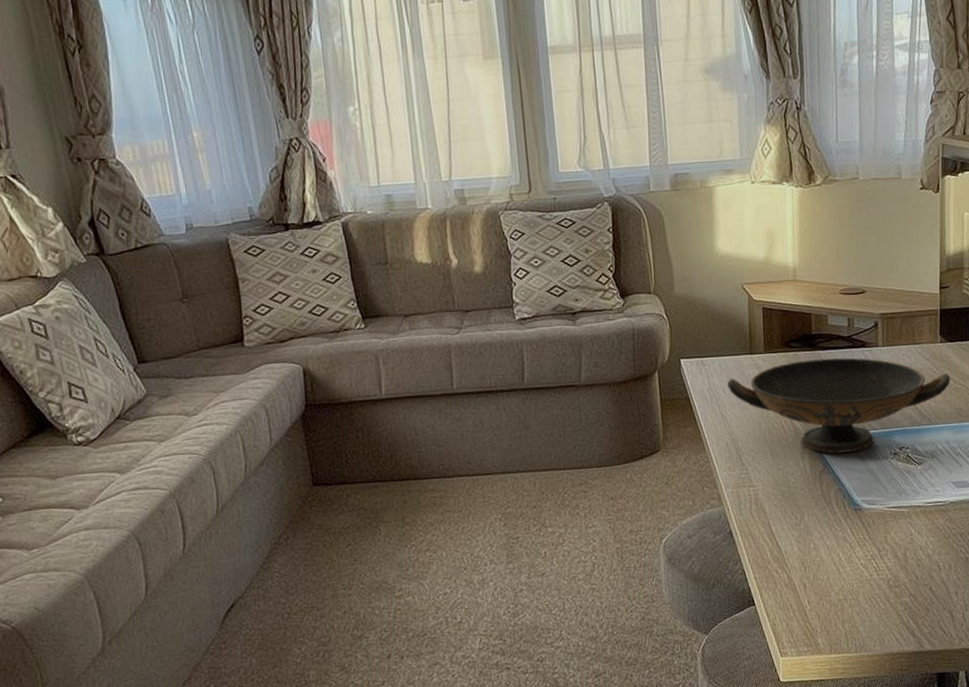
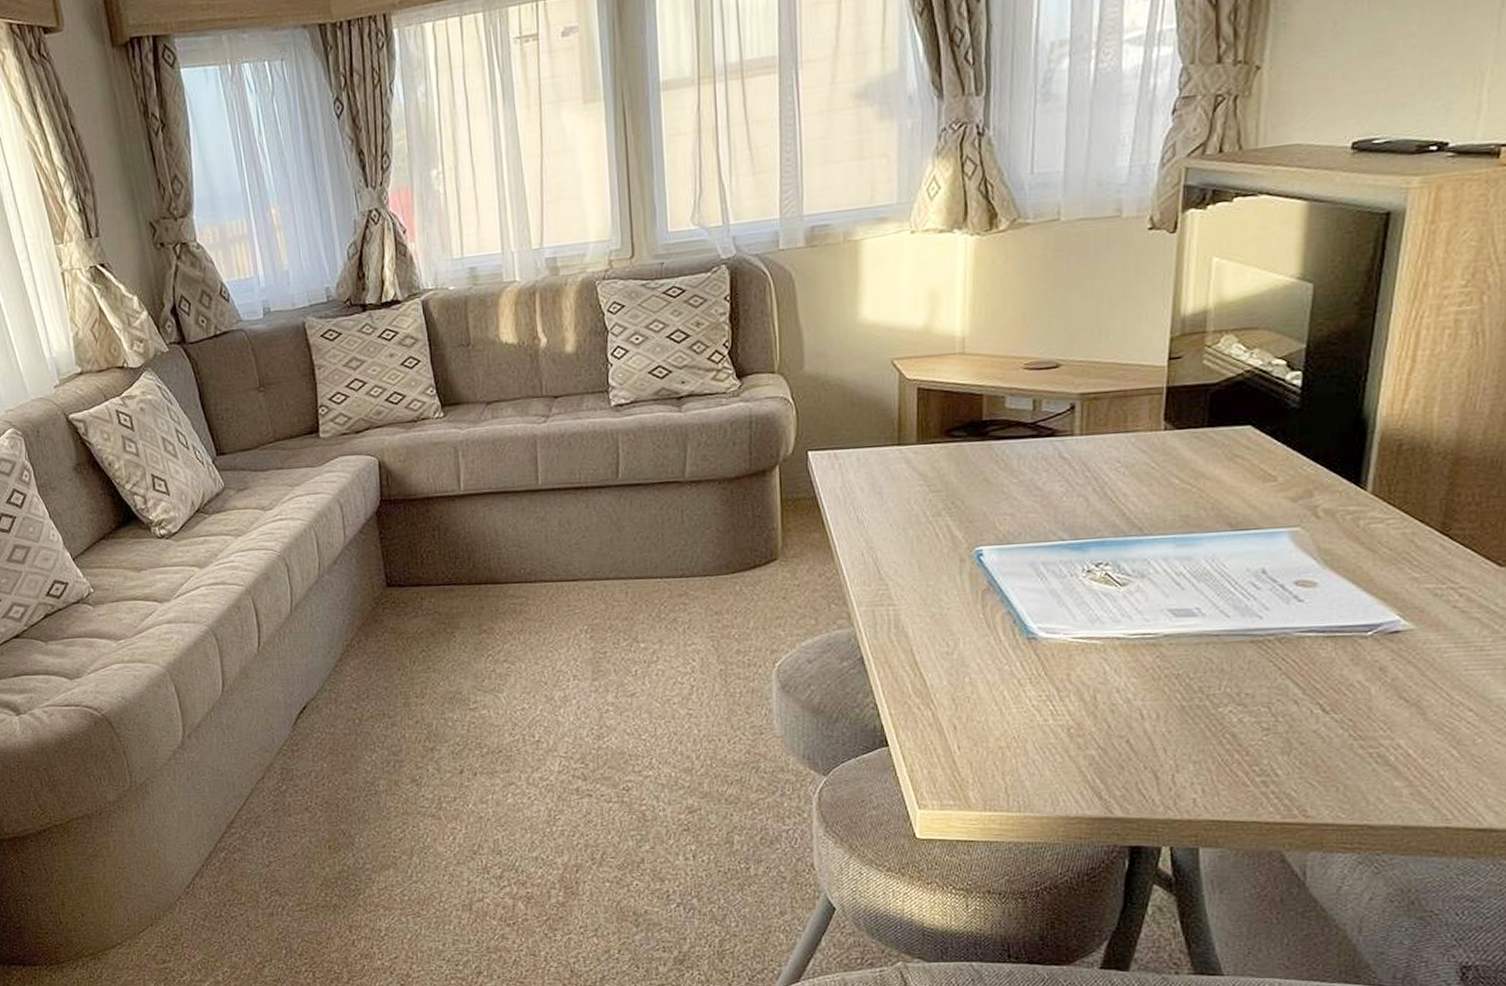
decorative bowl: present [727,357,951,454] -> none [867,449,1176,569]

